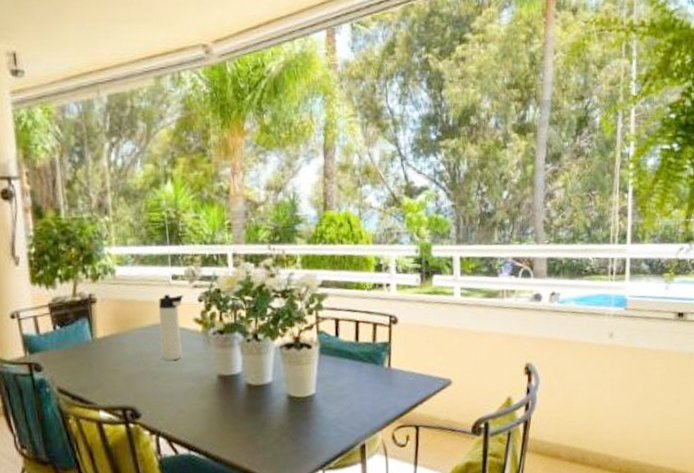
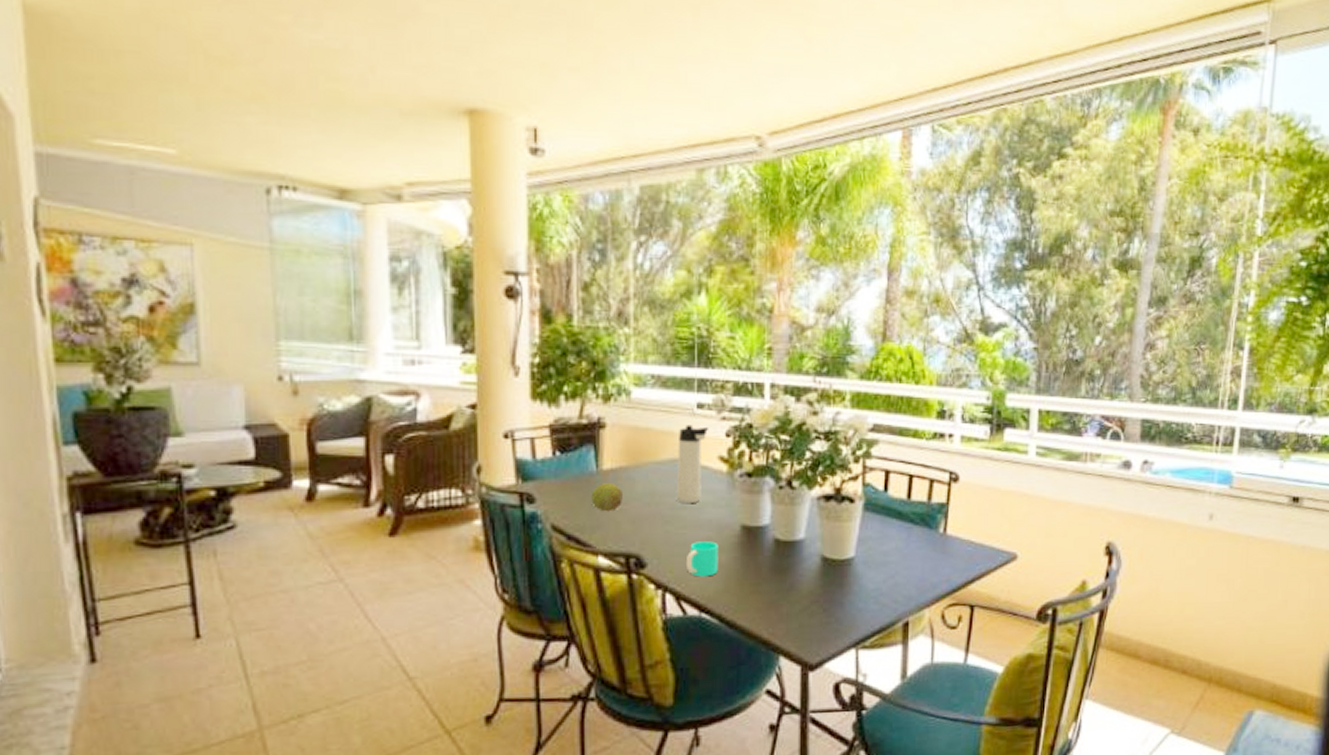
fruit: none [89,349,117,373] -> present [591,483,624,512]
cup: none [173,390,202,422] -> present [685,541,719,577]

